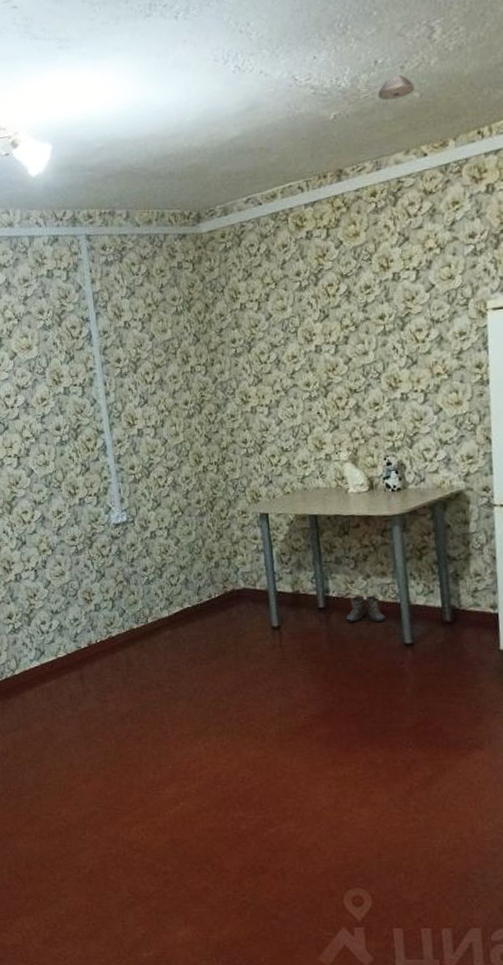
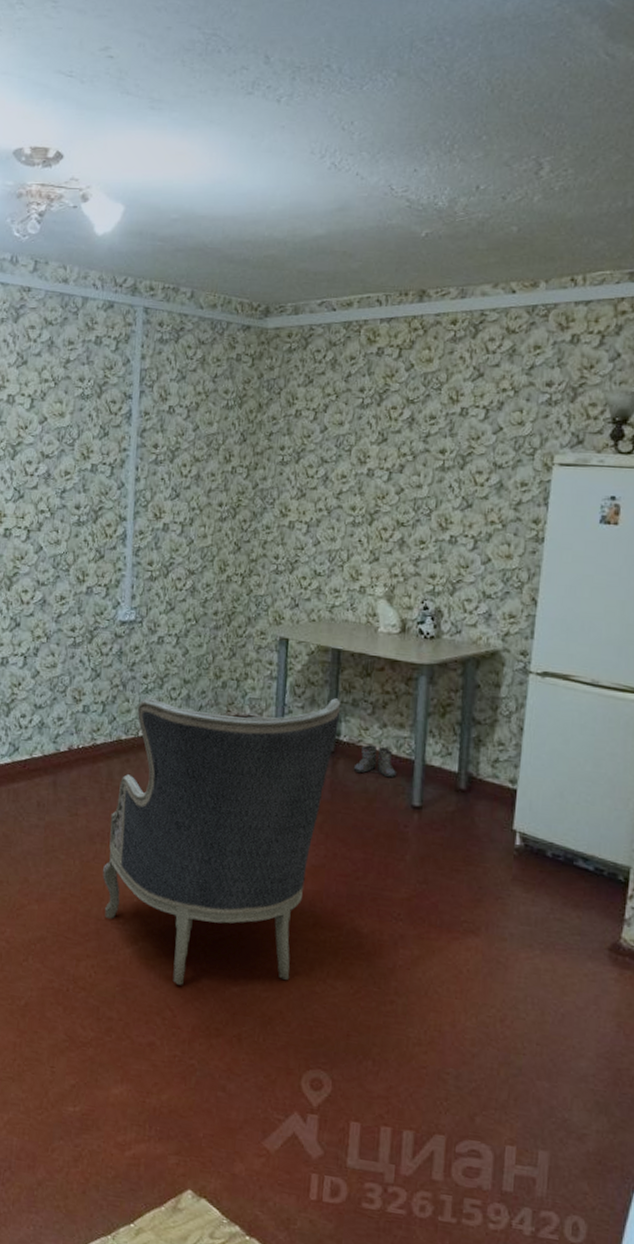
armchair: none [135,559,327,834] -> present [103,697,341,985]
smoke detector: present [378,75,415,101] -> none [474,205,514,229]

